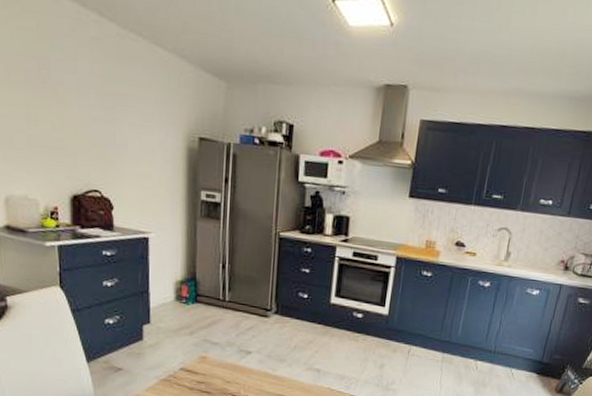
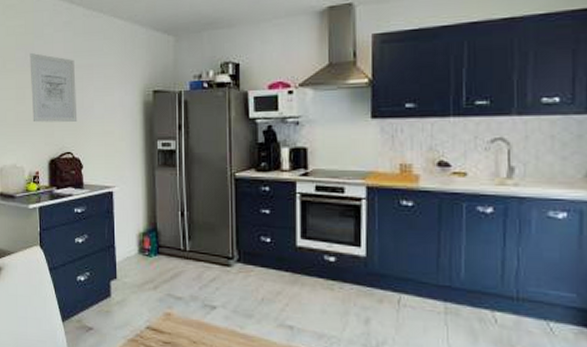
wall art: none [44,65,108,158] -> present [30,52,78,123]

